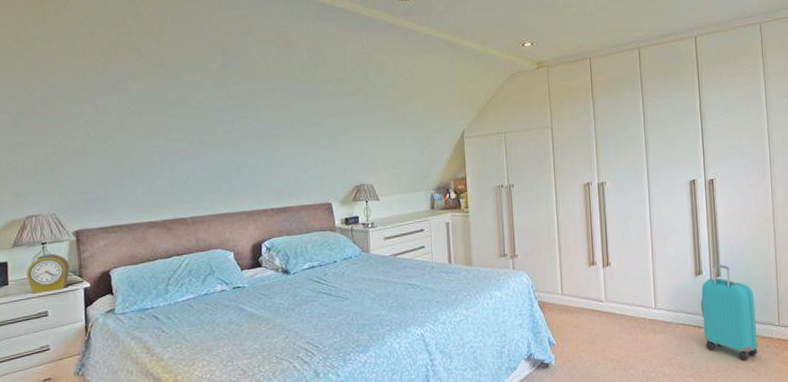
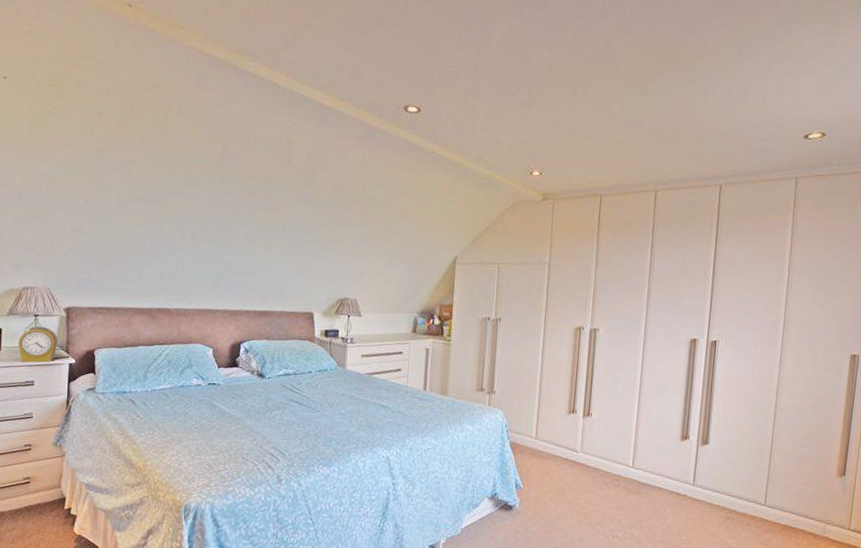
suitcase: present [701,263,757,361] -> none [680,430,743,536]

